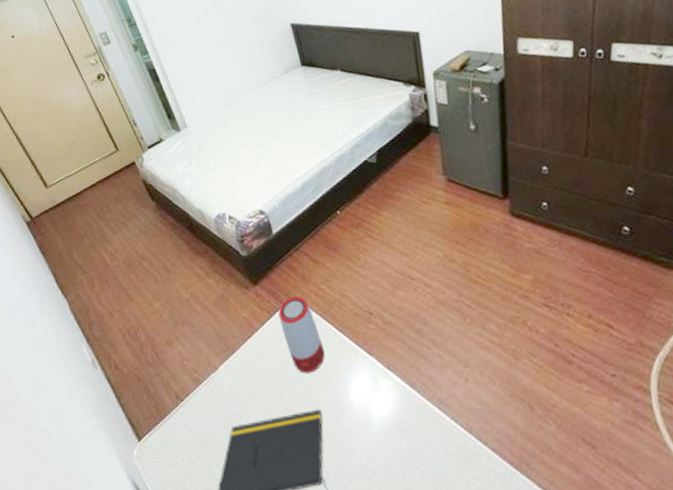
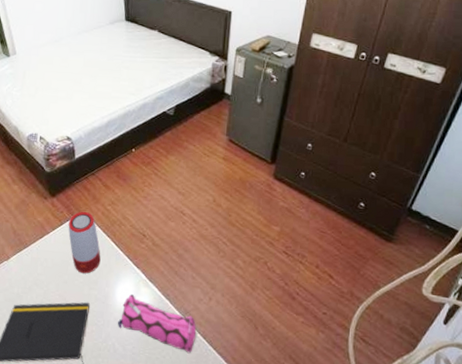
pencil case: none [360,390,459,455] -> present [118,294,196,353]

